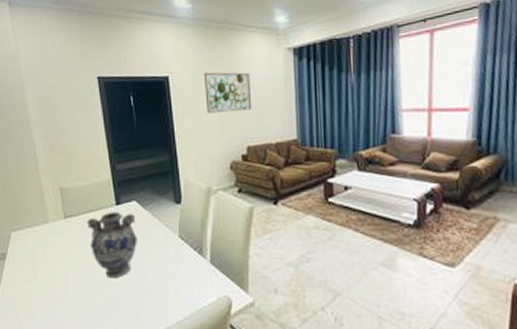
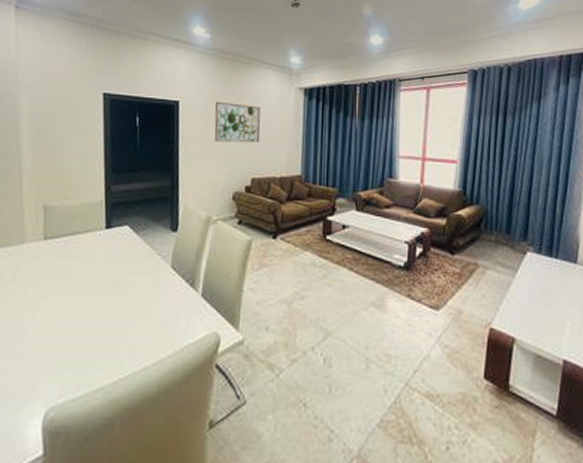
decorative vase: present [86,211,137,279] -> none [69,235,127,310]

